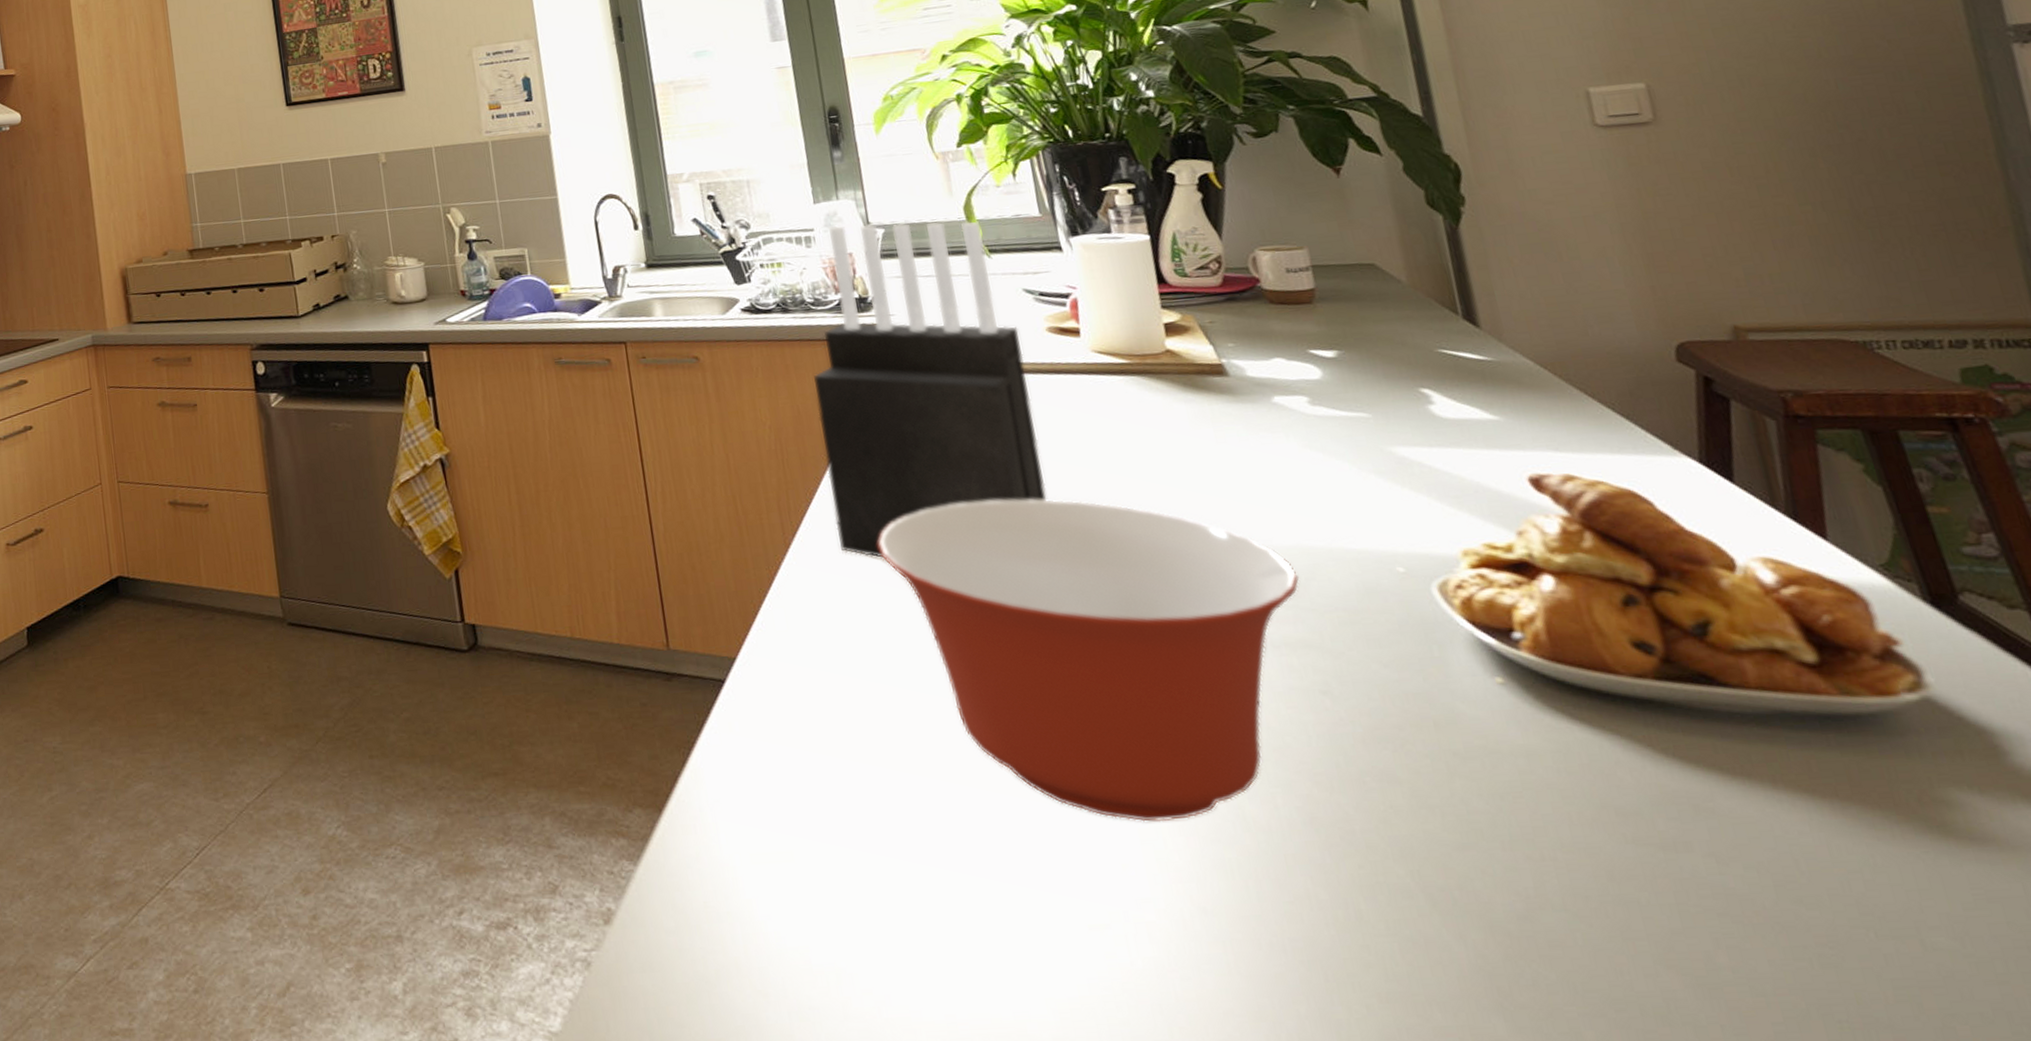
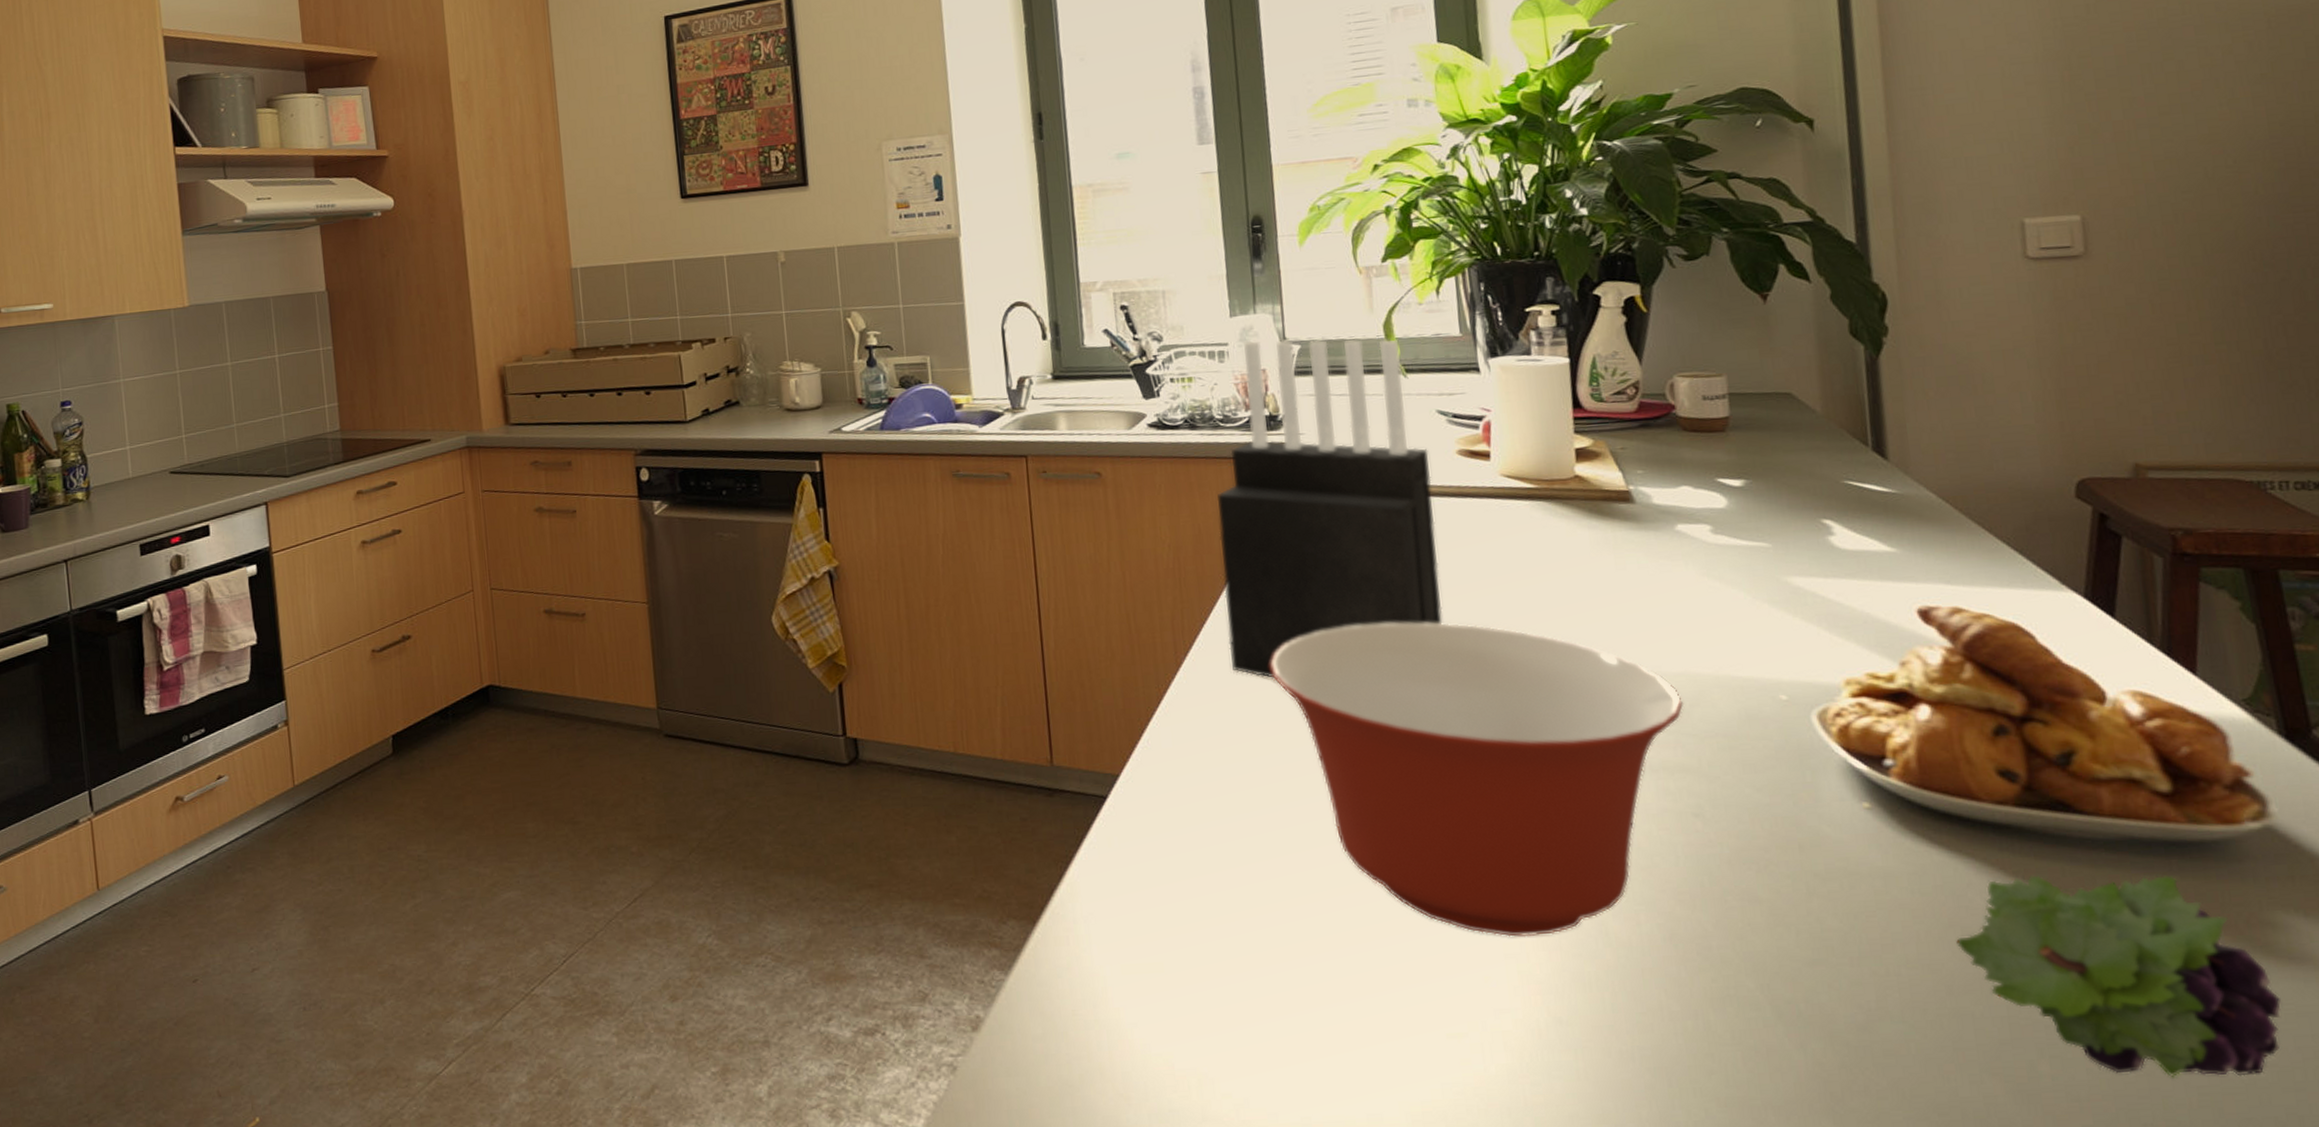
fruit: none [1611,751,1974,970] -> present [1956,875,2282,1078]

